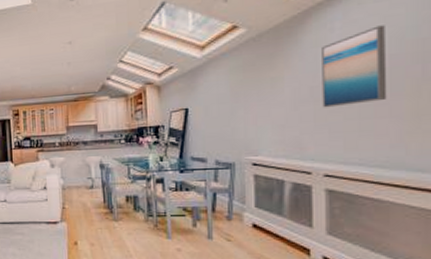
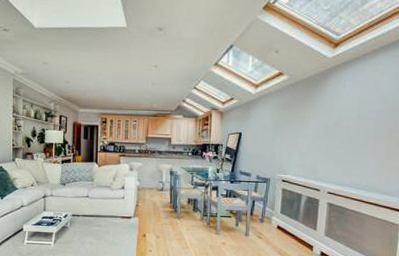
wall art: present [322,25,387,108] -> none [332,88,377,144]

